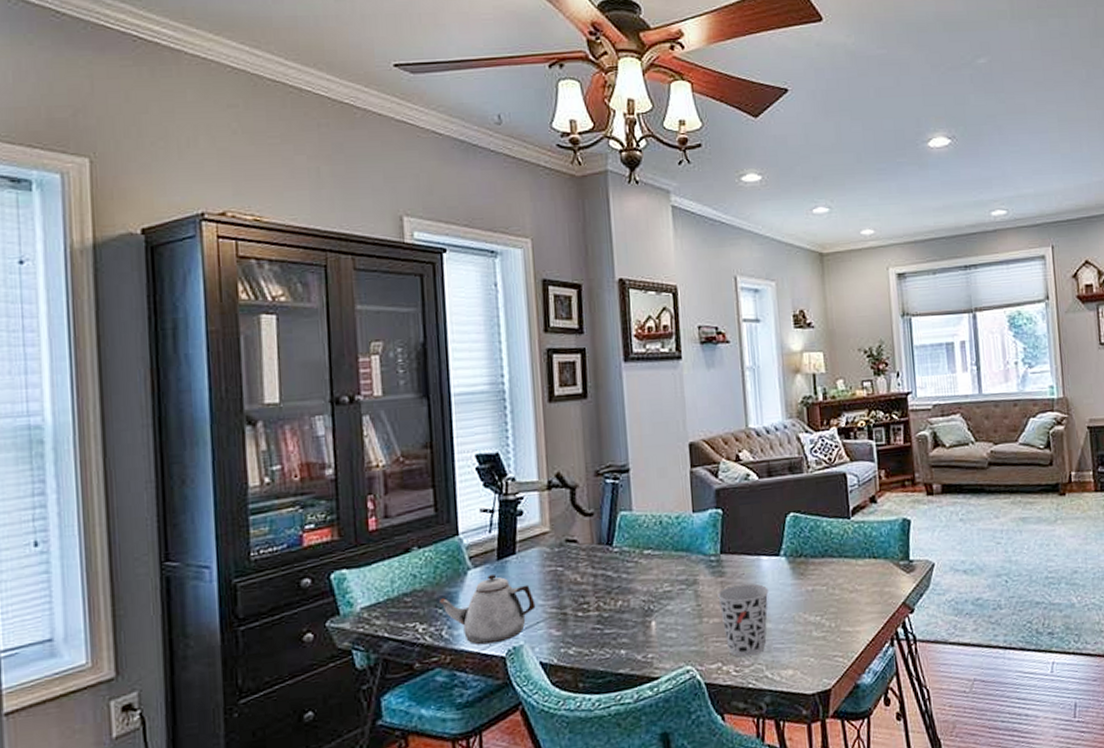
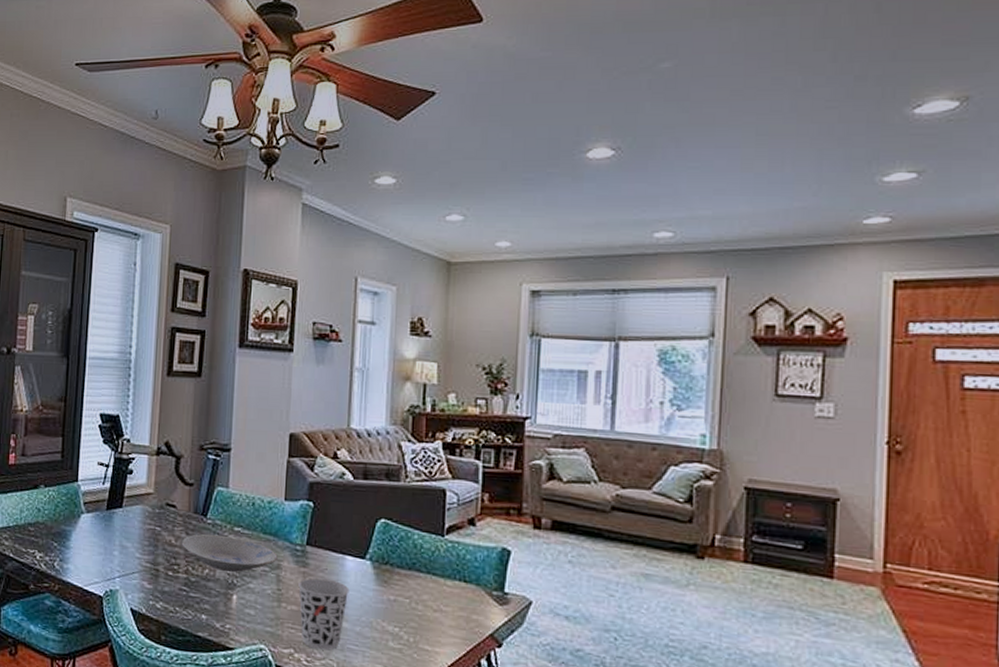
teapot: present [440,573,536,645] -> none [56,521,134,583]
bowl: none [589,561,693,599] -> present [182,533,278,572]

